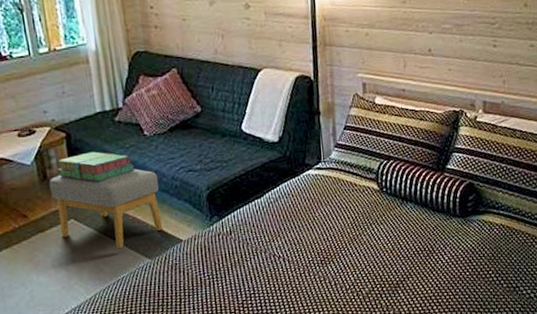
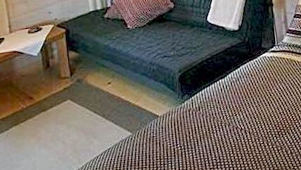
footstool: present [49,168,163,248] -> none [51,56,143,124]
stack of books: present [58,151,135,182] -> none [58,43,120,68]

